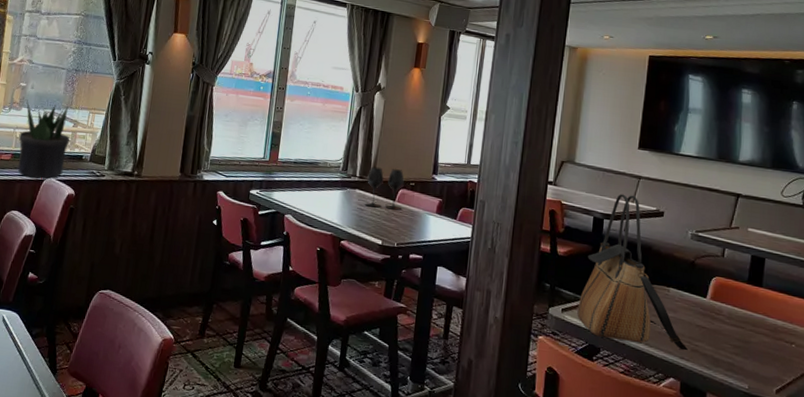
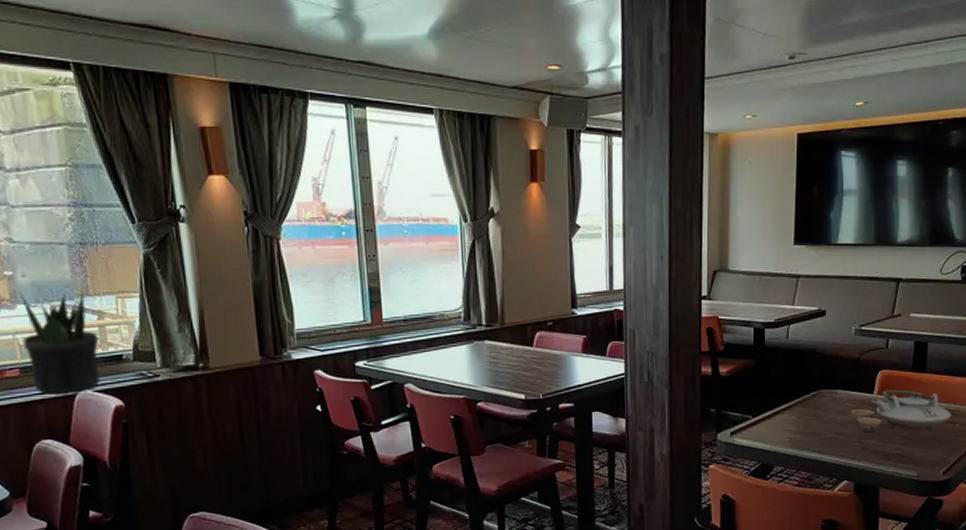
wine glass: present [364,166,405,210] -> none [496,308,541,359]
tote bag: present [577,194,689,351] -> none [746,297,860,454]
teapot: none [682,296,787,347] -> present [851,390,951,433]

